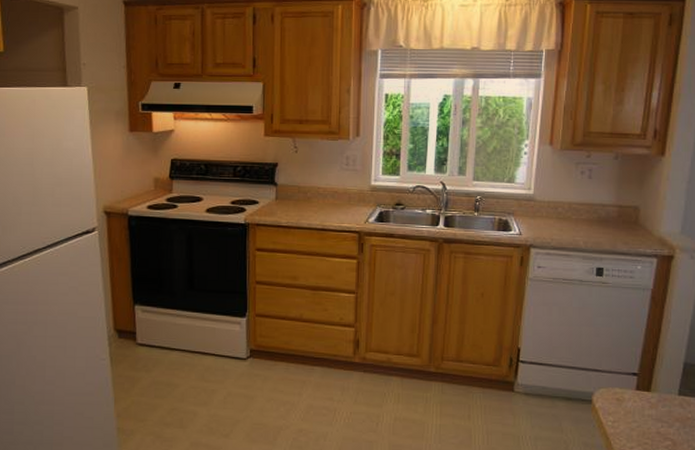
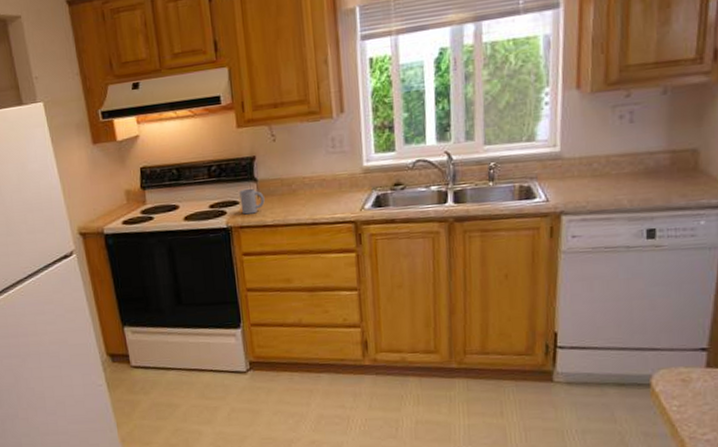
mug: none [259,192,282,214] -> present [239,189,265,215]

